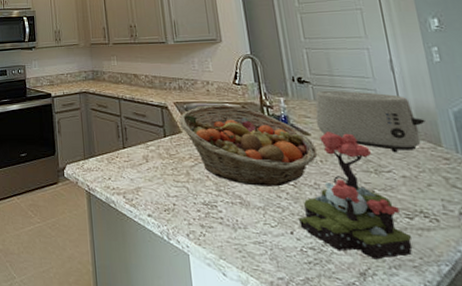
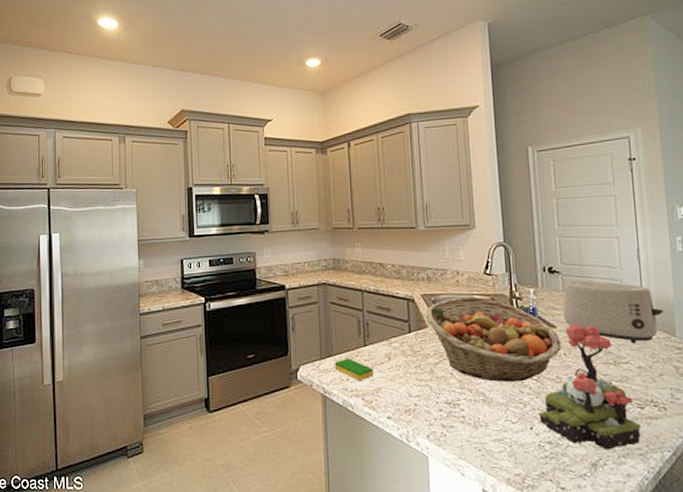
dish sponge: none [96,159,133,181] -> present [334,358,373,382]

